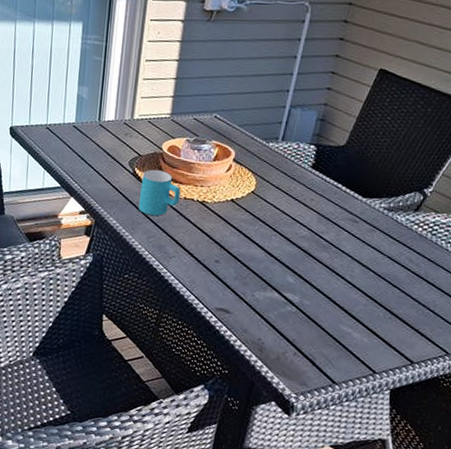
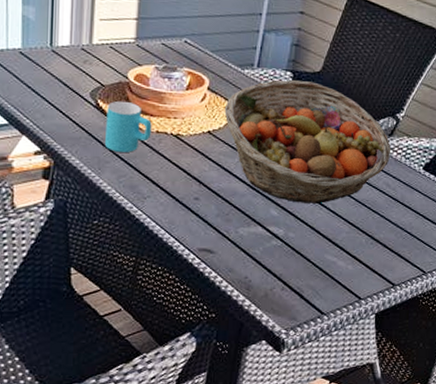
fruit basket: none [247,153,417,274] -> present [224,80,392,204]

